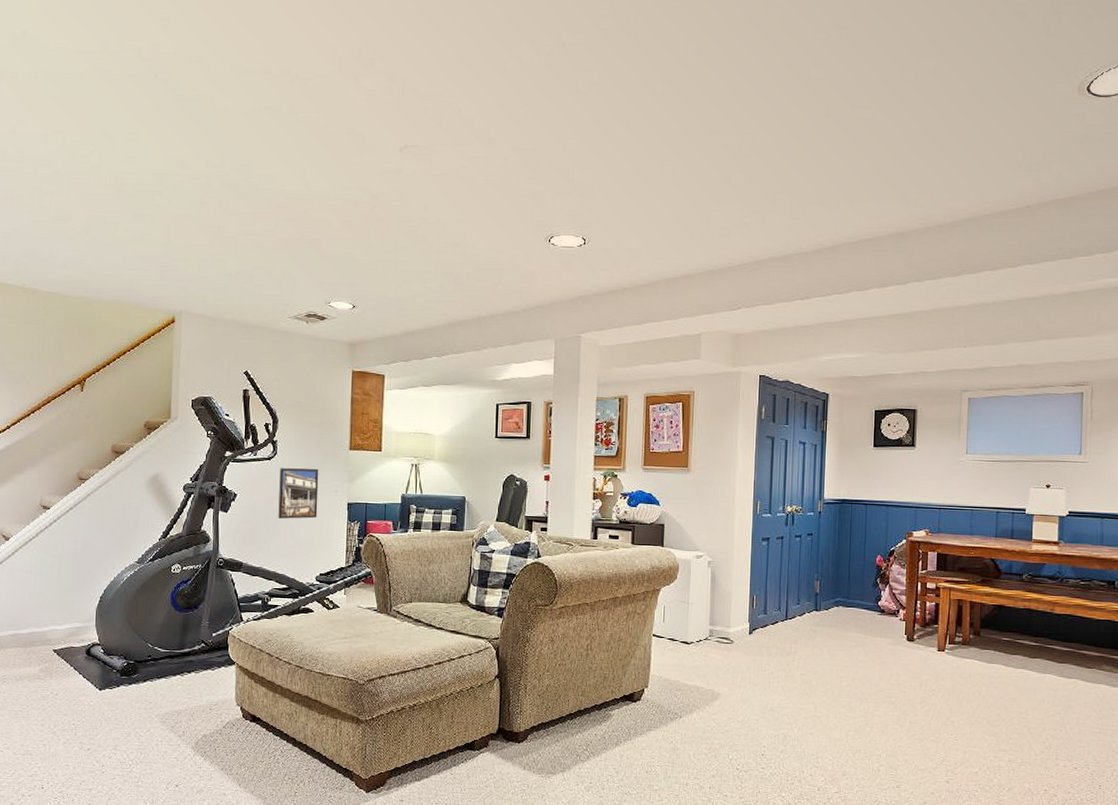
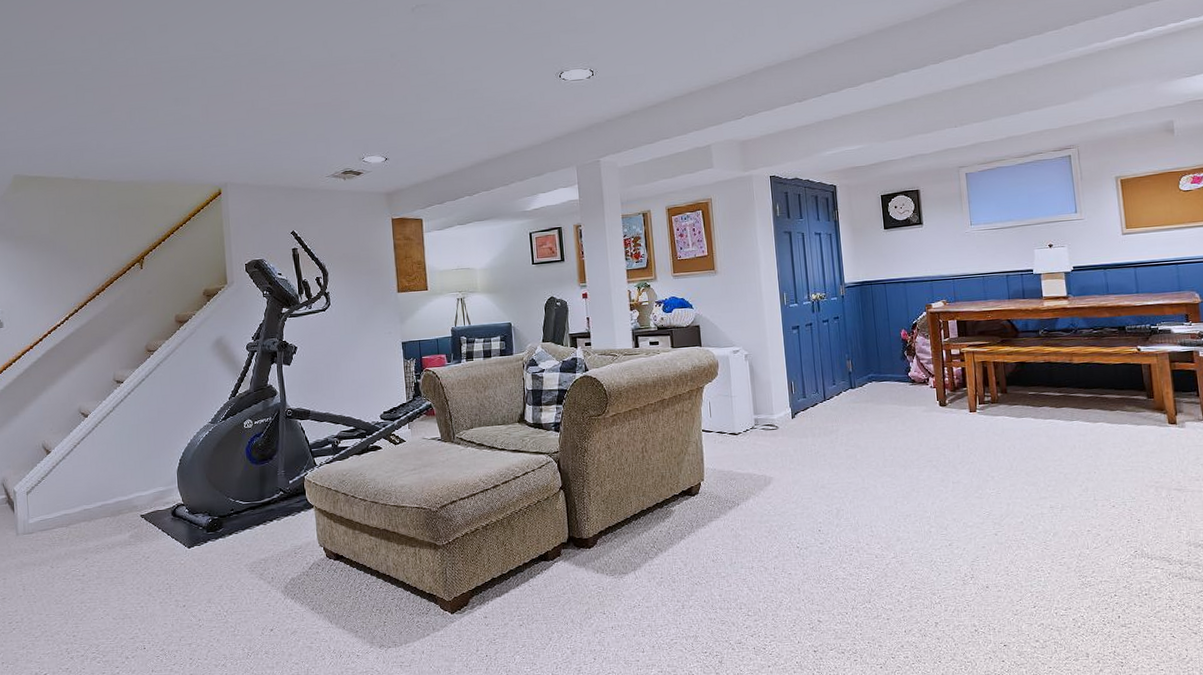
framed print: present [278,467,319,519] -> none [335,313,375,365]

